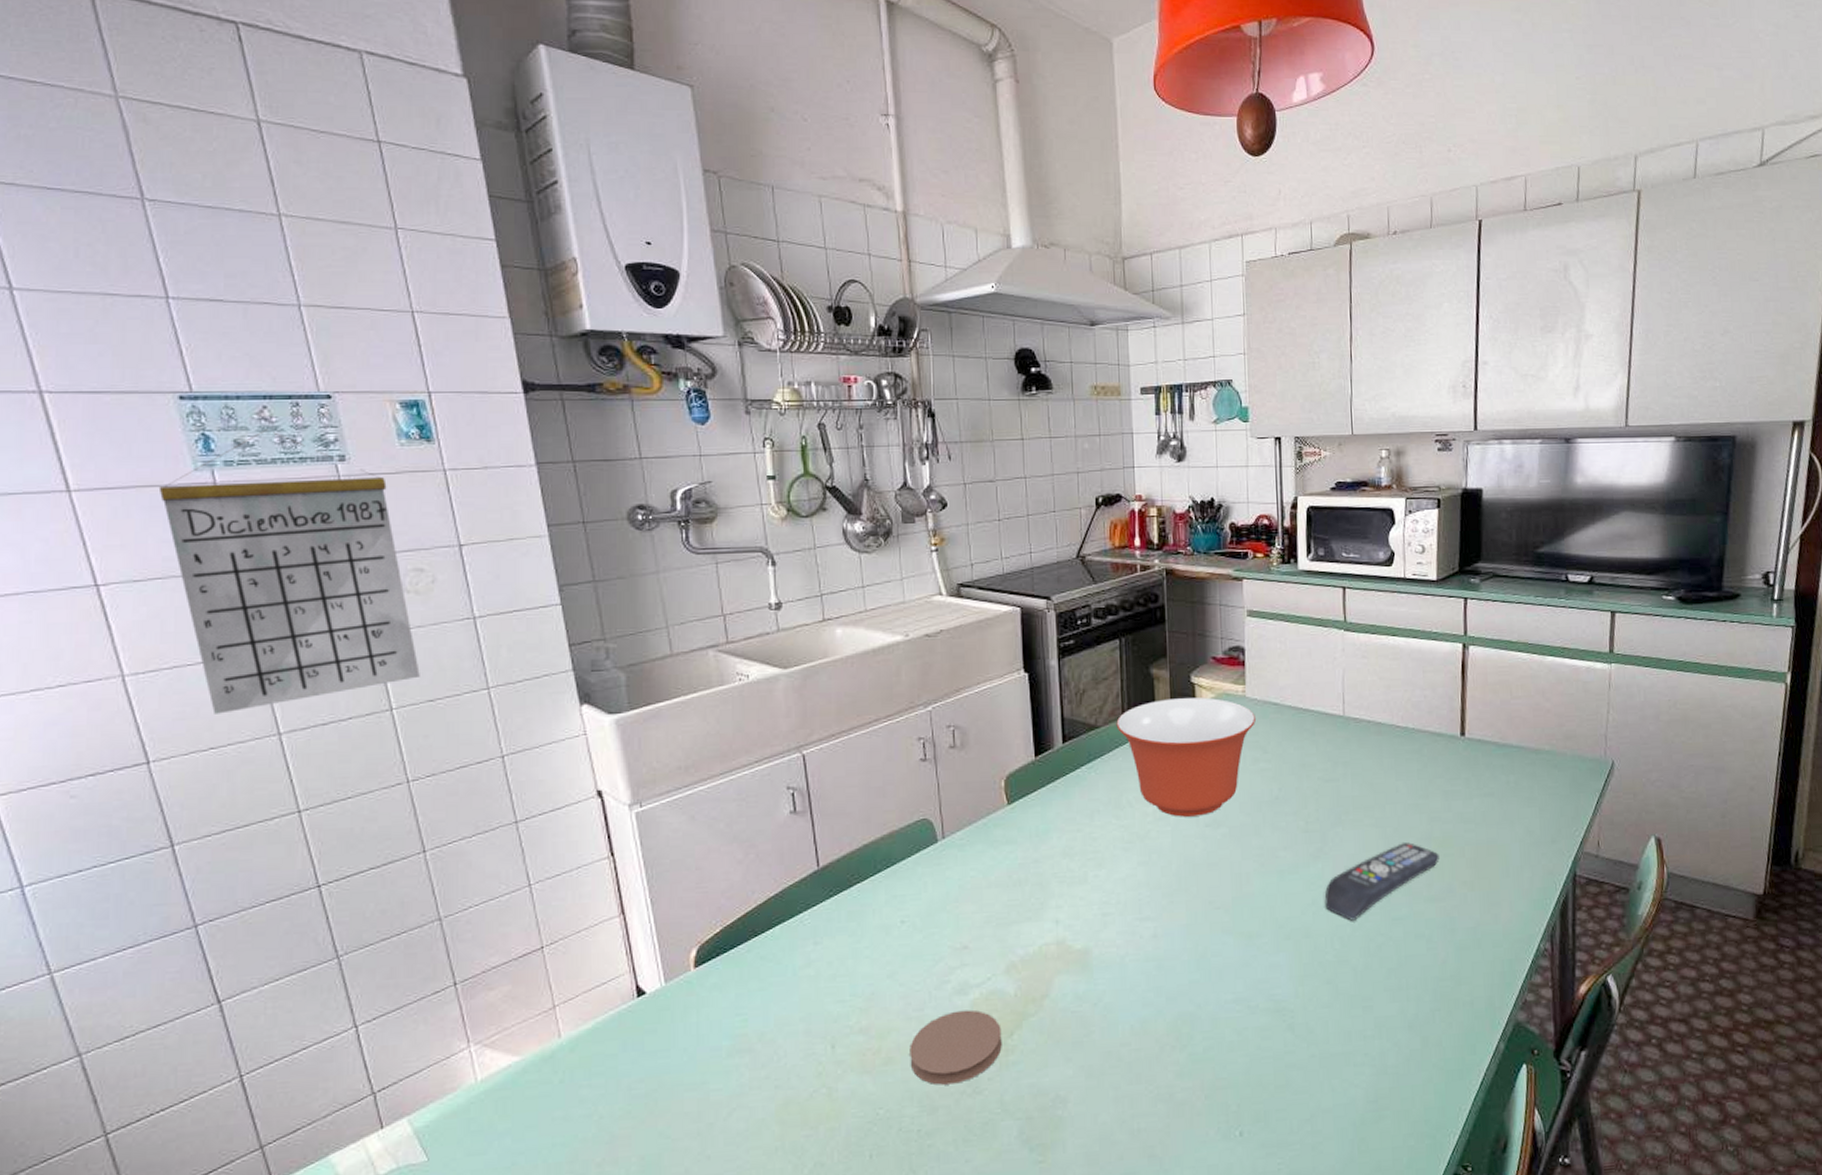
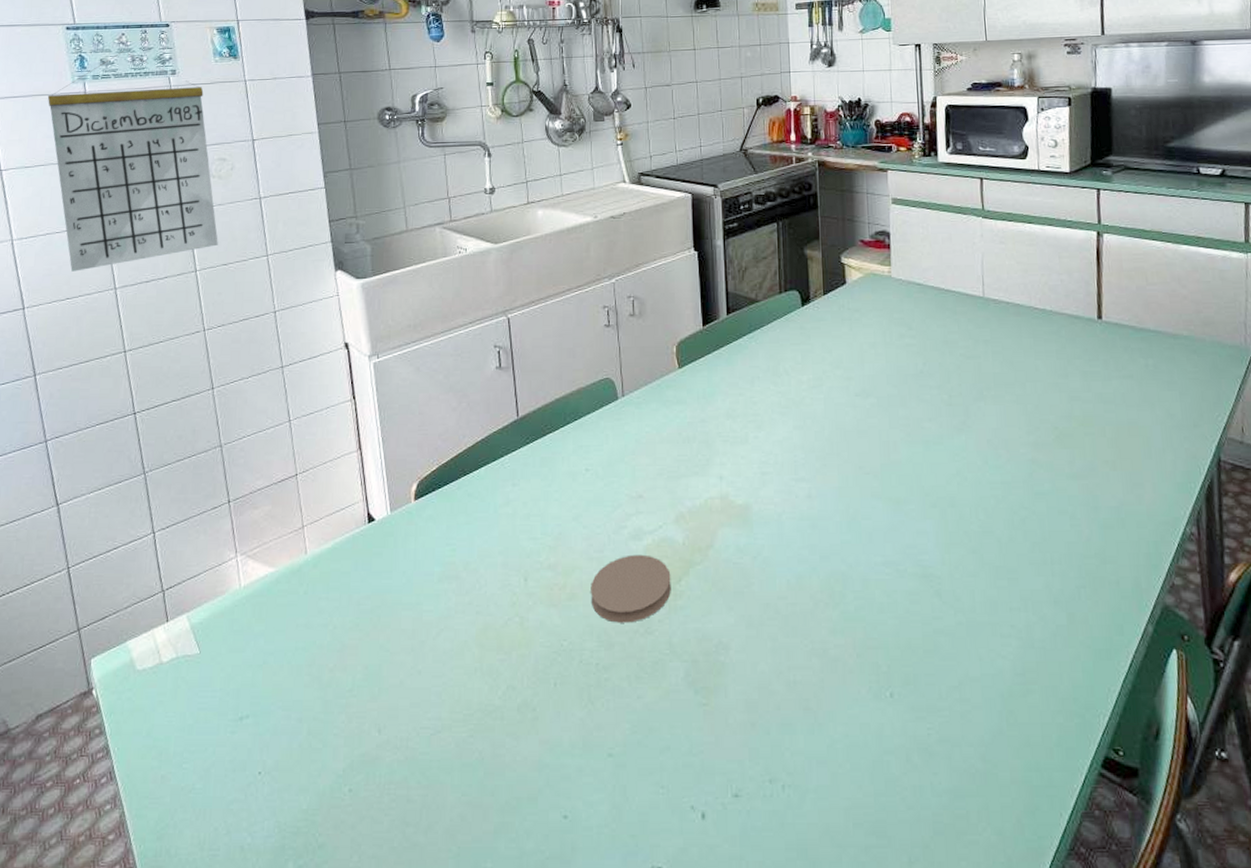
mixing bowl: present [1116,697,1256,817] -> none [774,277,901,386]
remote control: present [1324,842,1440,921] -> none [968,420,1081,493]

